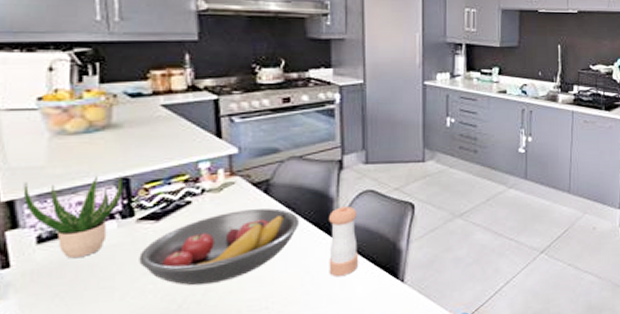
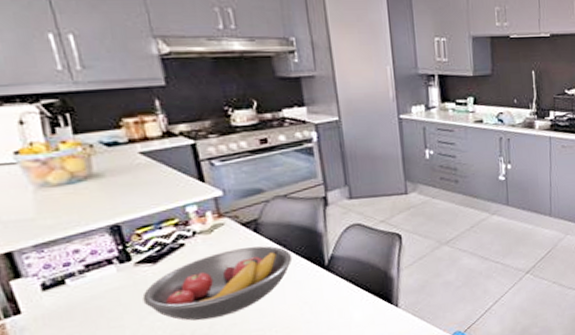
potted plant: present [23,176,124,259] -> none [17,223,117,303]
pepper shaker: present [328,205,359,276] -> none [319,239,354,305]

